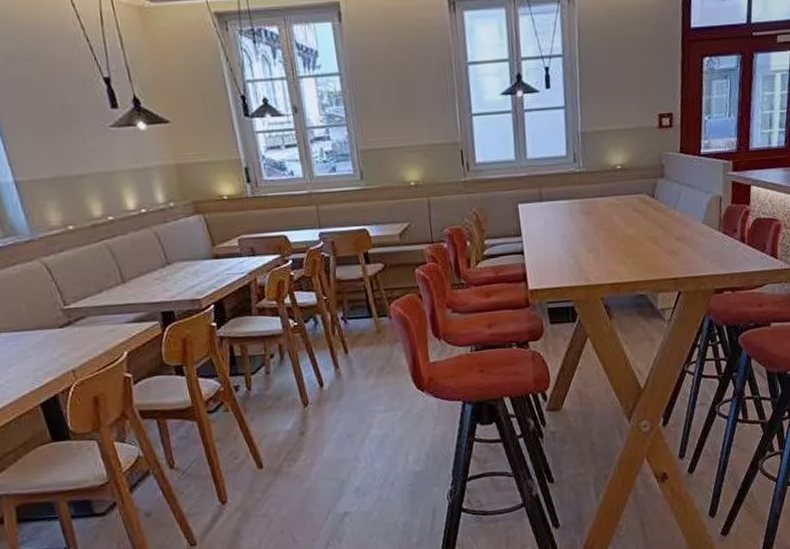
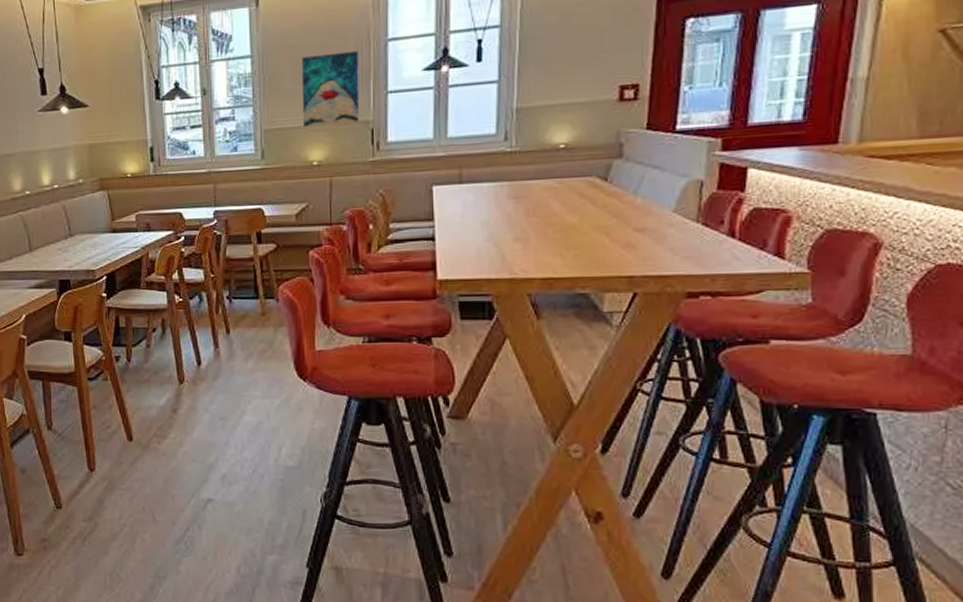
wall art: none [389,72,450,147] -> present [301,50,360,127]

